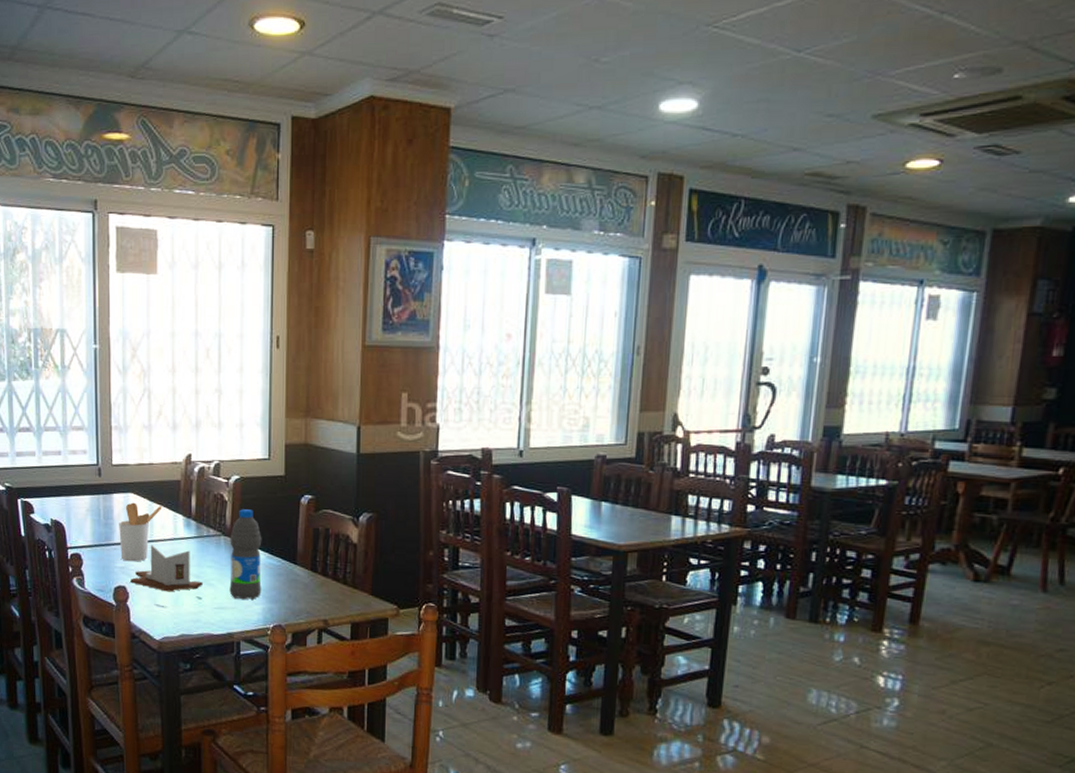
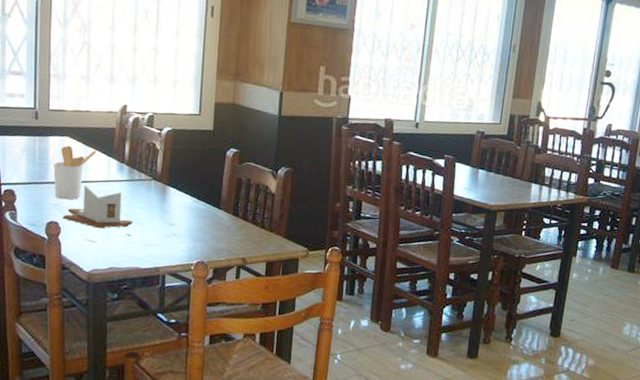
water bottle: present [229,509,262,600] -> none [157,157,190,239]

